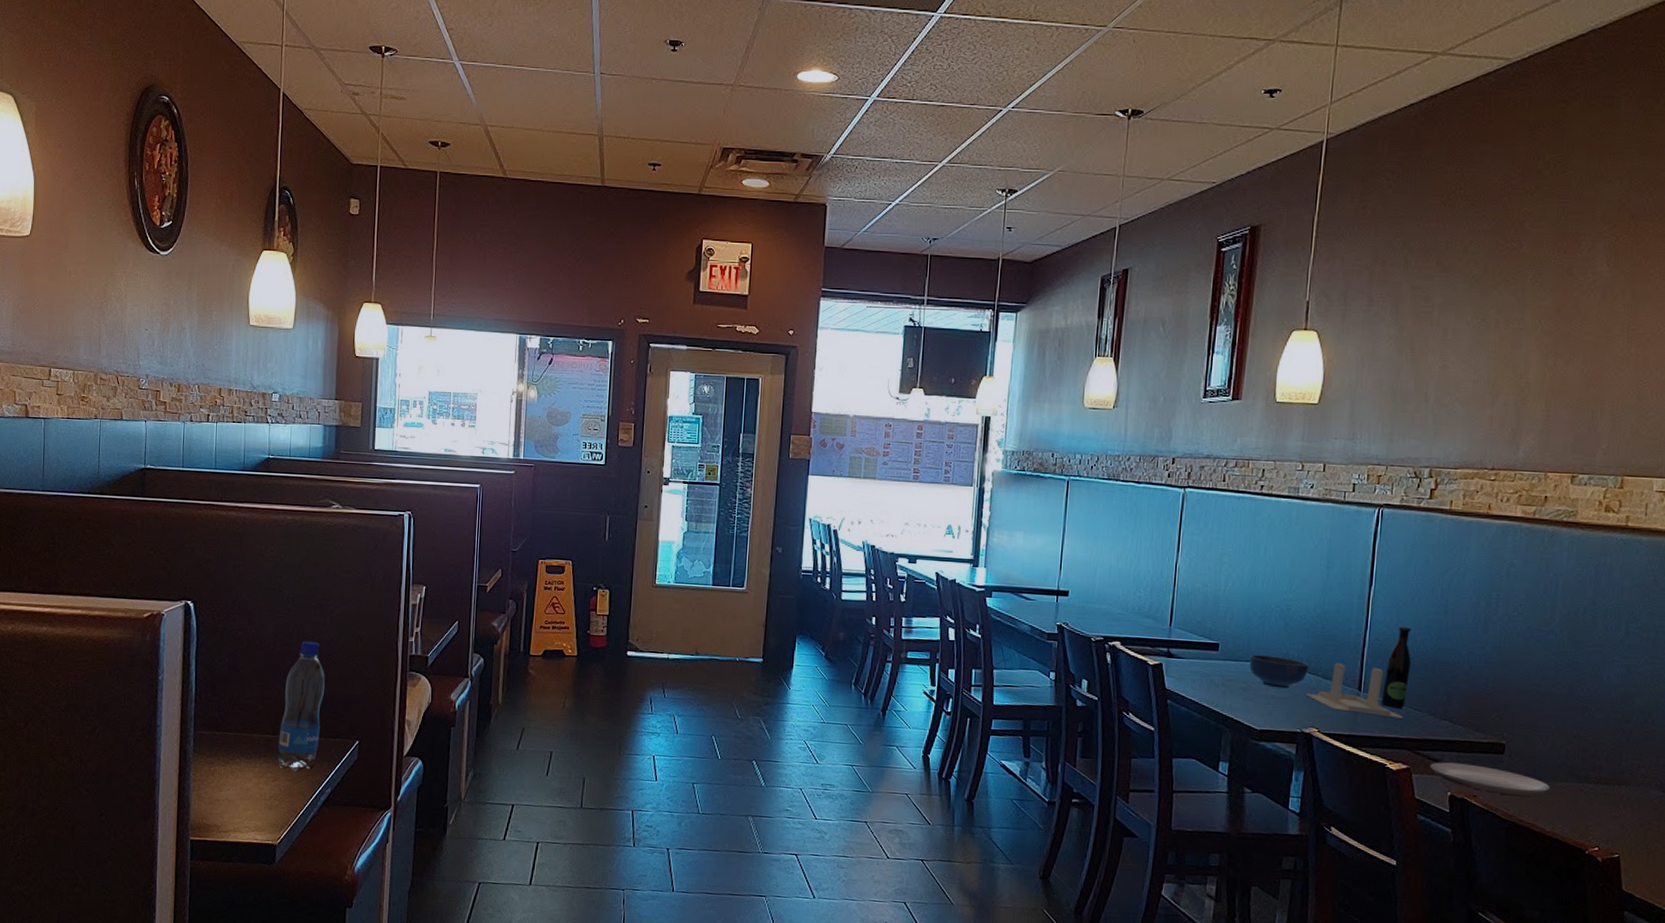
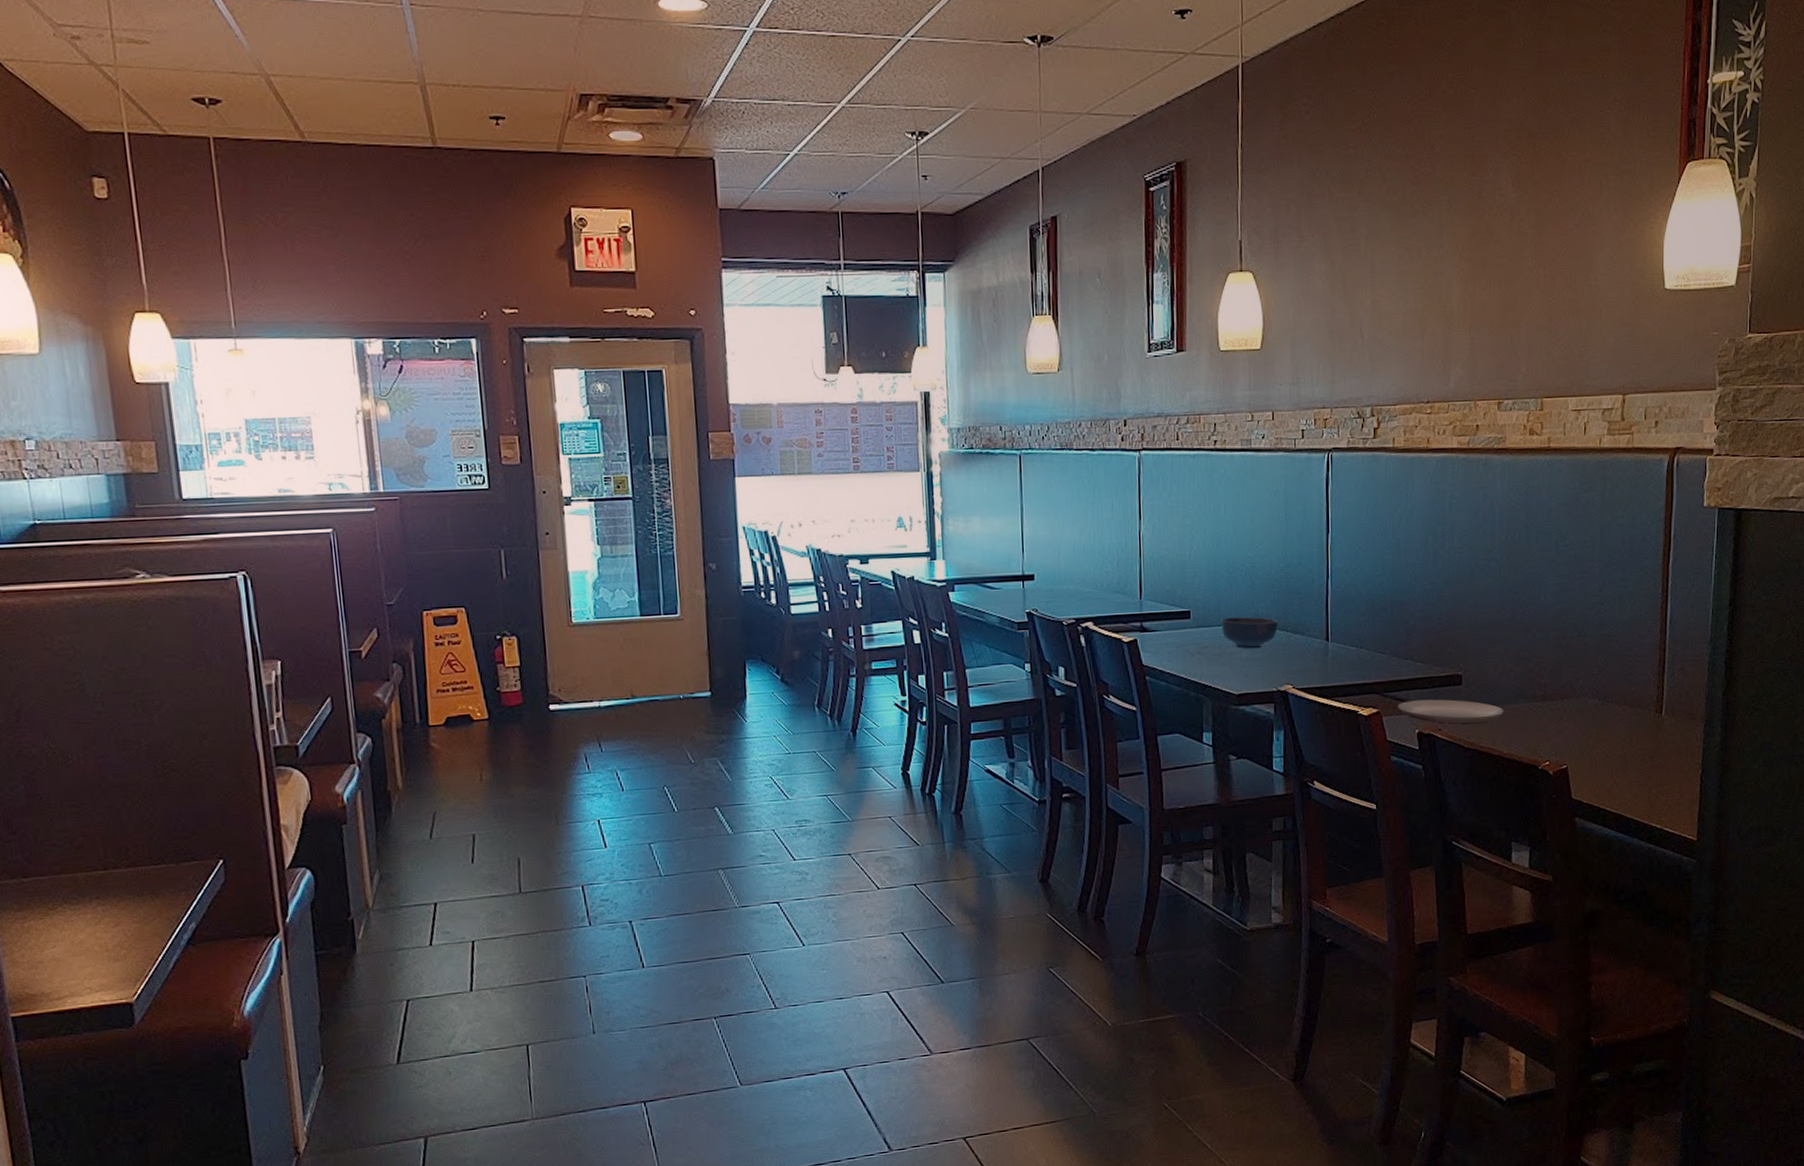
bottle: present [277,640,326,772] -> none [109,747,170,910]
napkin holder: present [1305,662,1404,720] -> none [1277,615,1370,665]
bottle: present [1380,626,1412,709] -> none [1347,570,1372,654]

